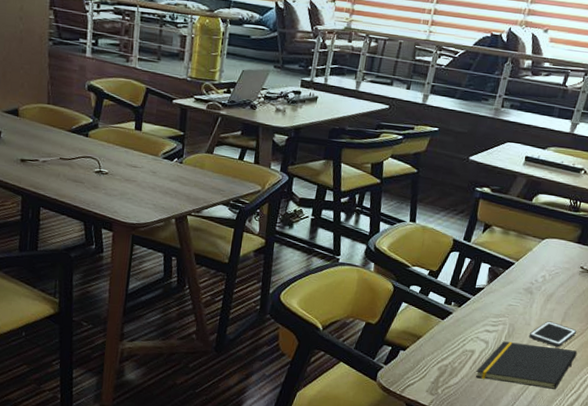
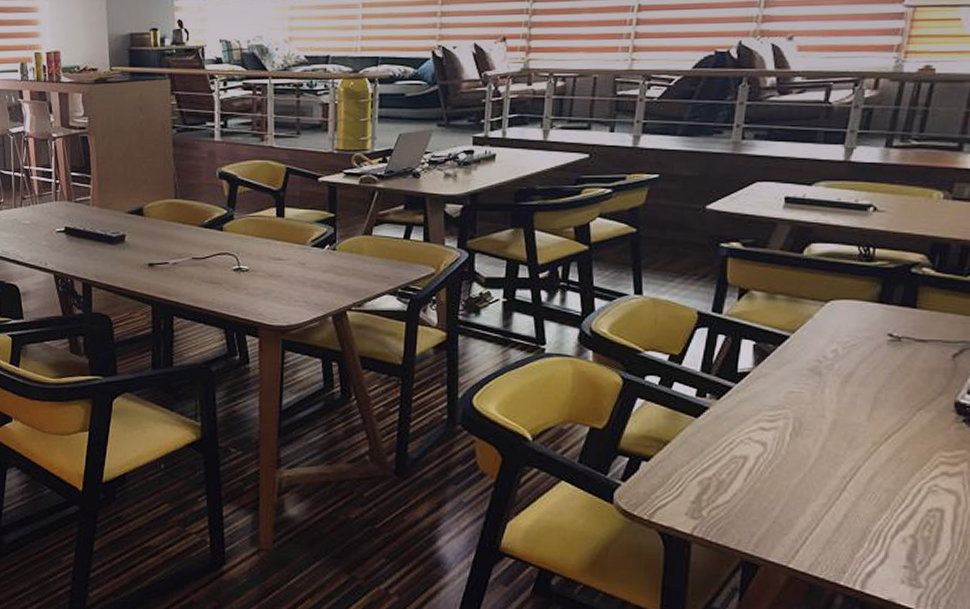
notepad: present [476,341,578,390] -> none [753,441,902,504]
cell phone: present [528,321,577,347] -> none [824,410,897,445]

